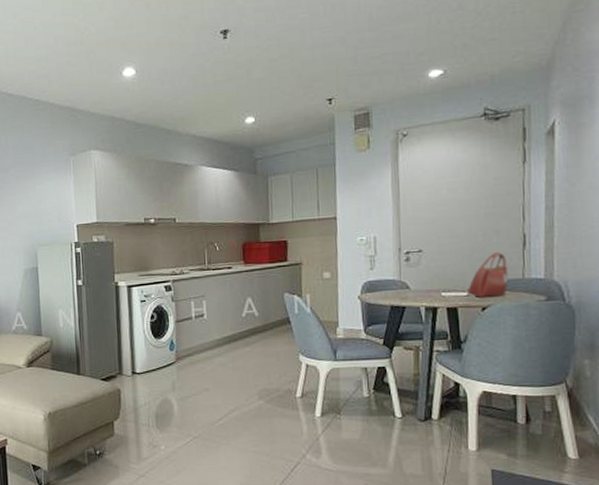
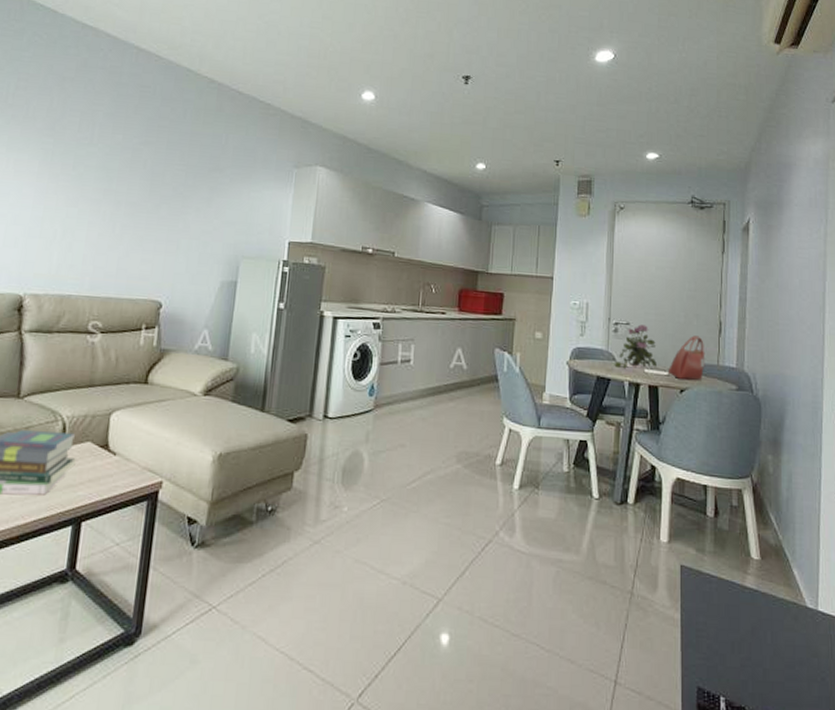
flower bouquet: none [408,249,454,295] -> present [614,324,657,369]

